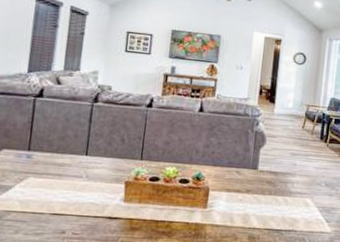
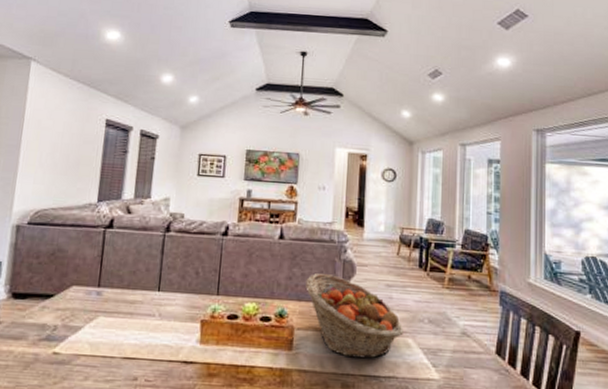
fruit basket: none [221,143,304,216] -> present [306,273,404,359]

